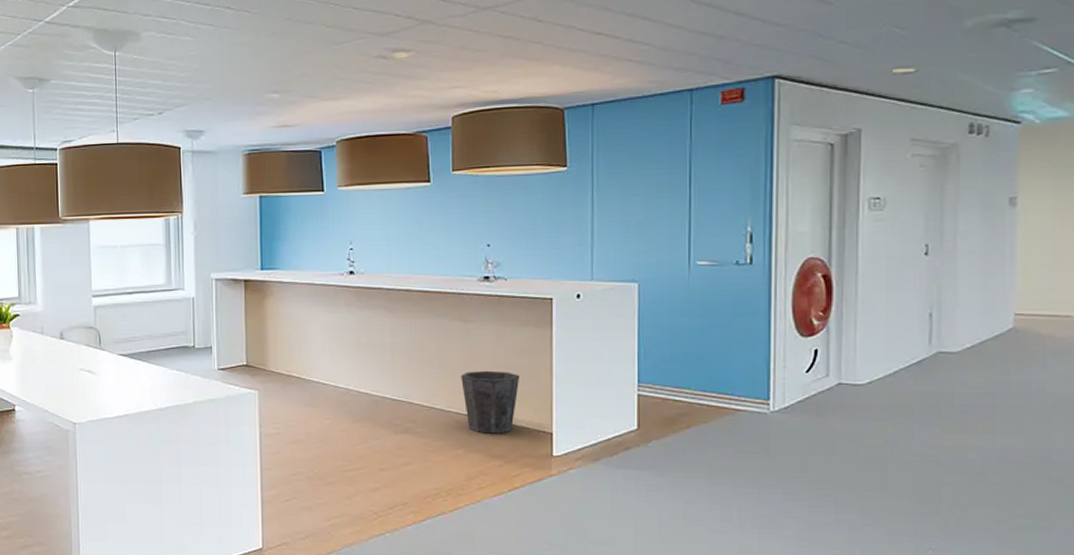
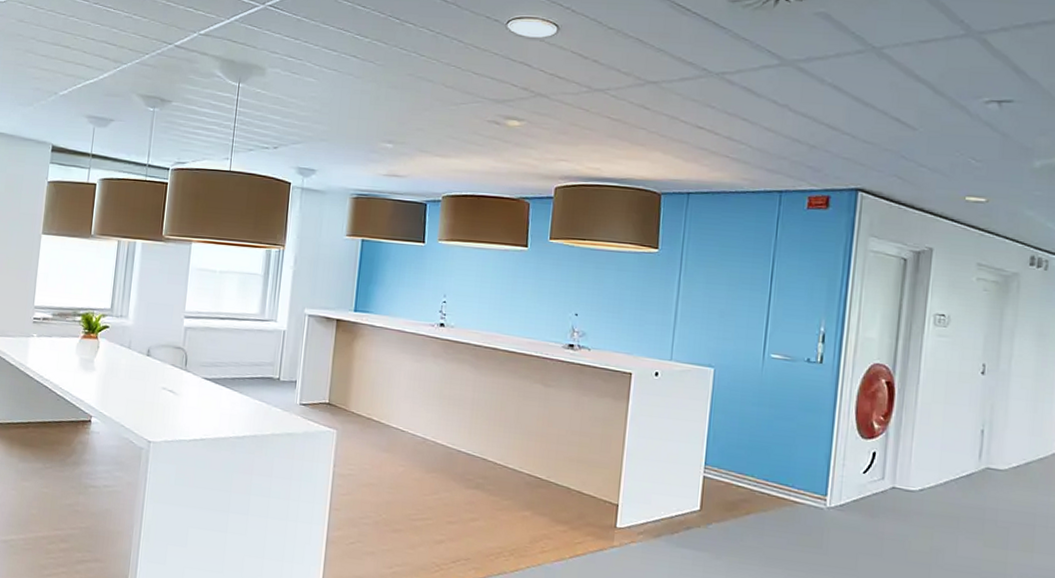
waste bin: present [461,370,520,434] -> none [536,435,593,500]

